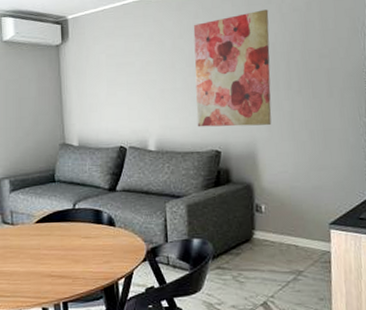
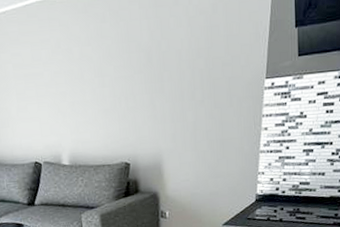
wall art: present [193,9,272,127] -> none [100,12,176,140]

